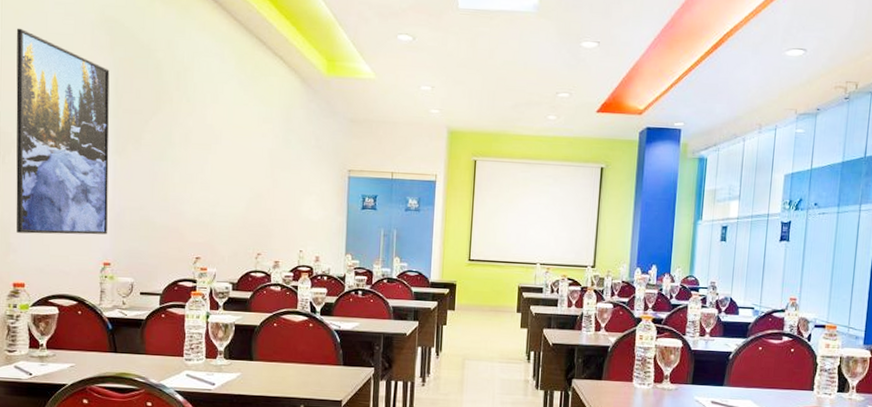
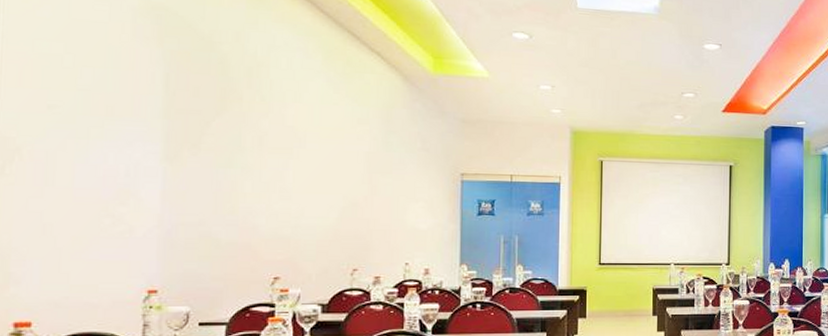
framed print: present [16,28,110,235] -> none [19,12,158,260]

